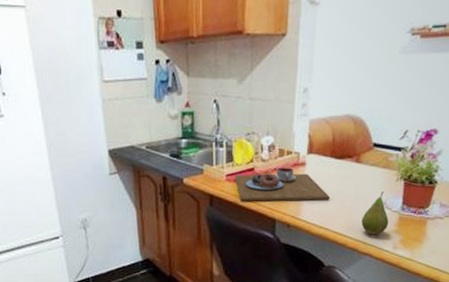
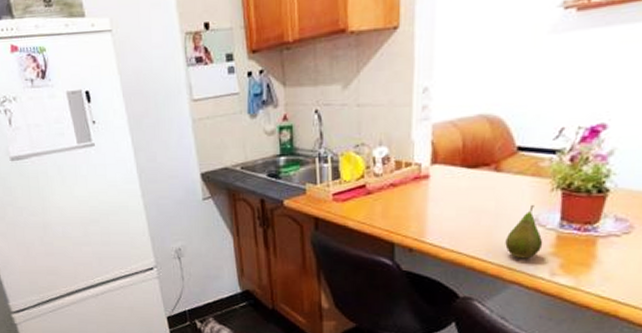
place setting: present [235,167,330,201] -> none [343,182,462,223]

